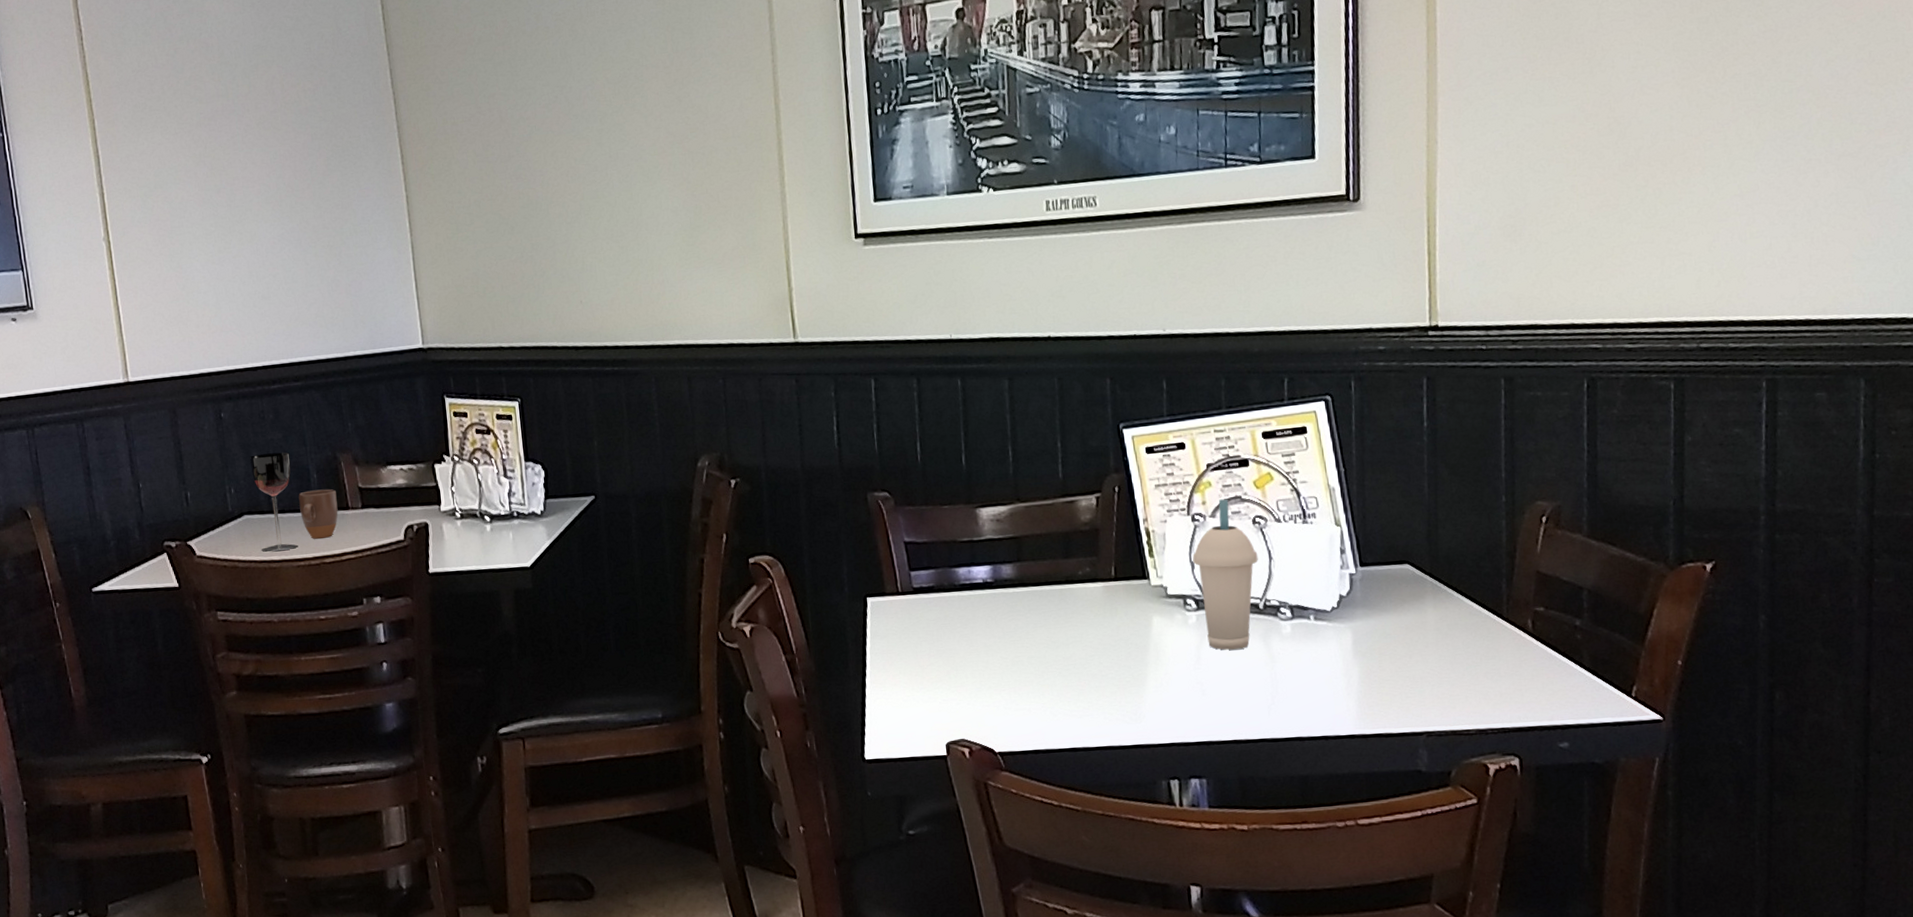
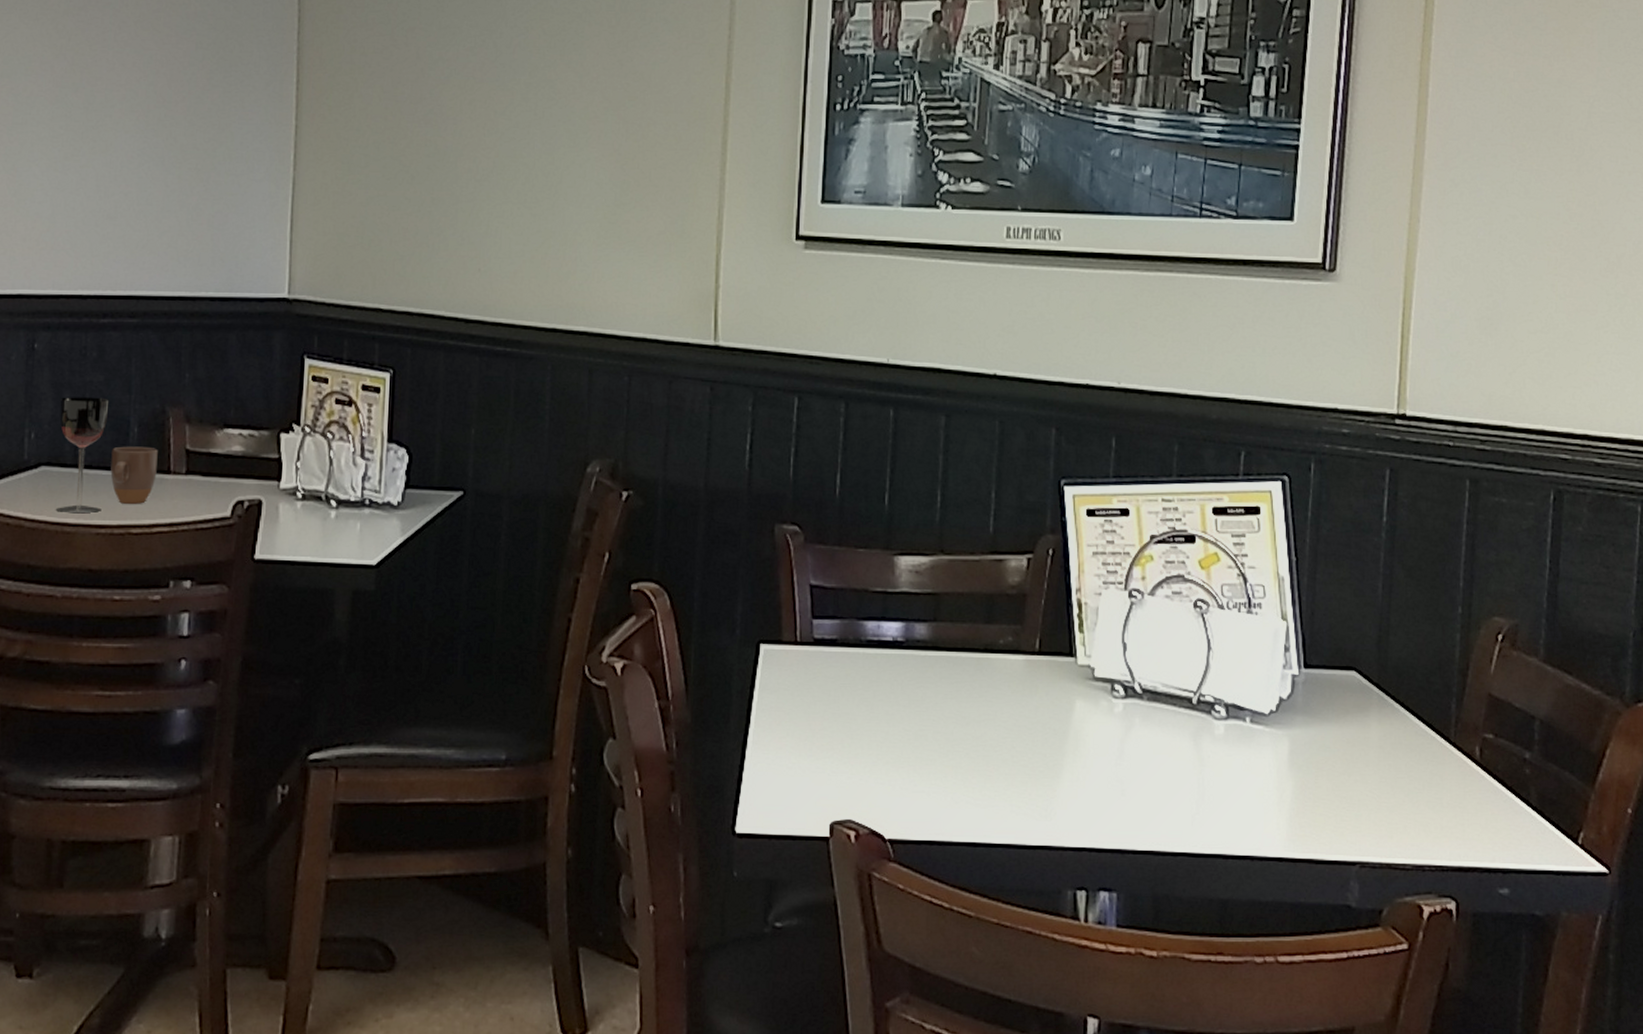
cup: present [1192,499,1258,650] -> none [1126,576,1196,747]

